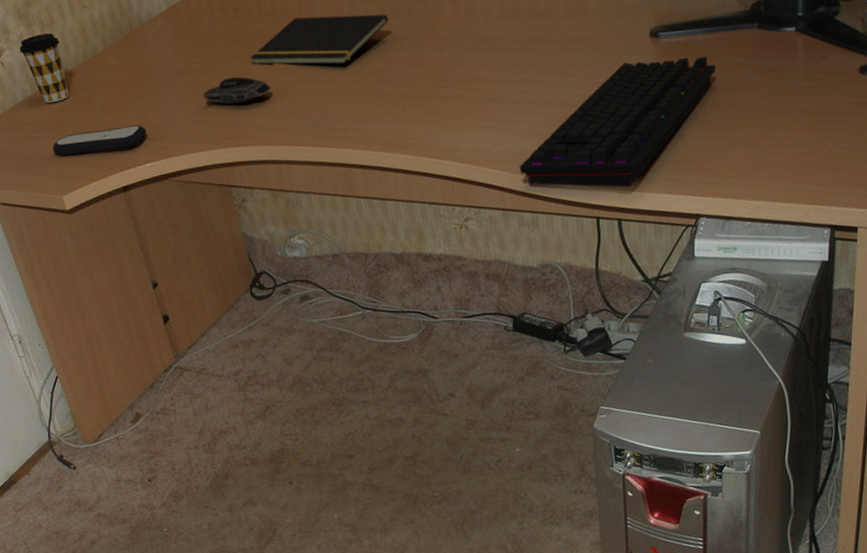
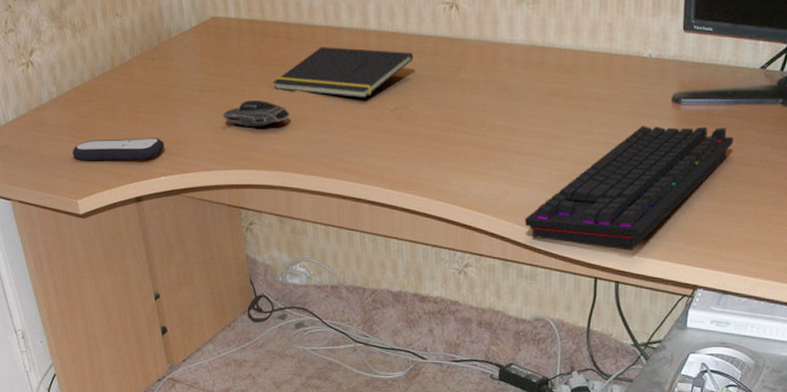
coffee cup: present [19,33,69,103] -> none [50,38,93,106]

